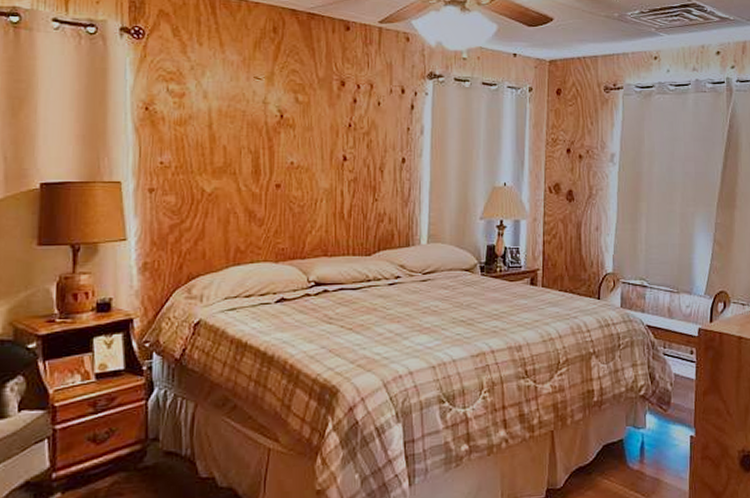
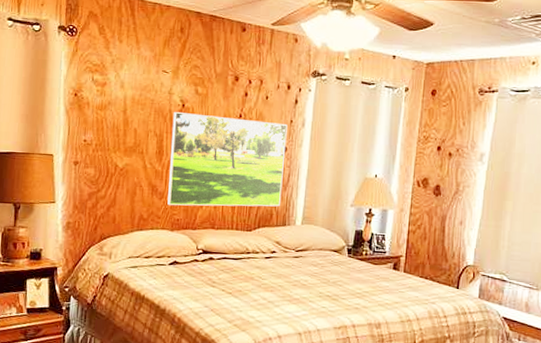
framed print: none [269,123,404,234] -> present [167,111,288,207]

